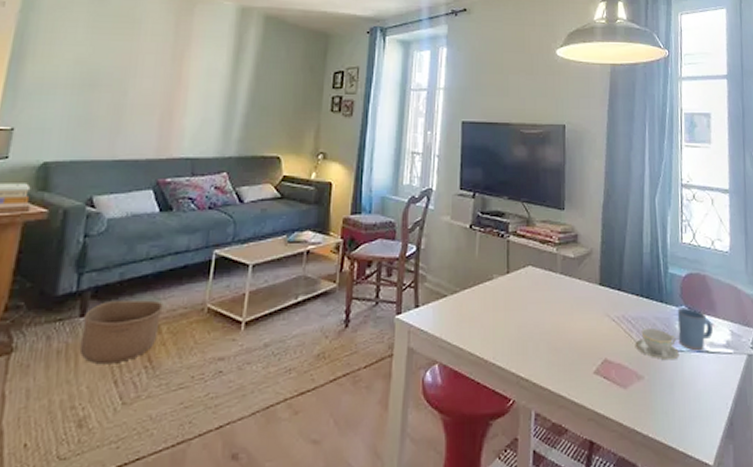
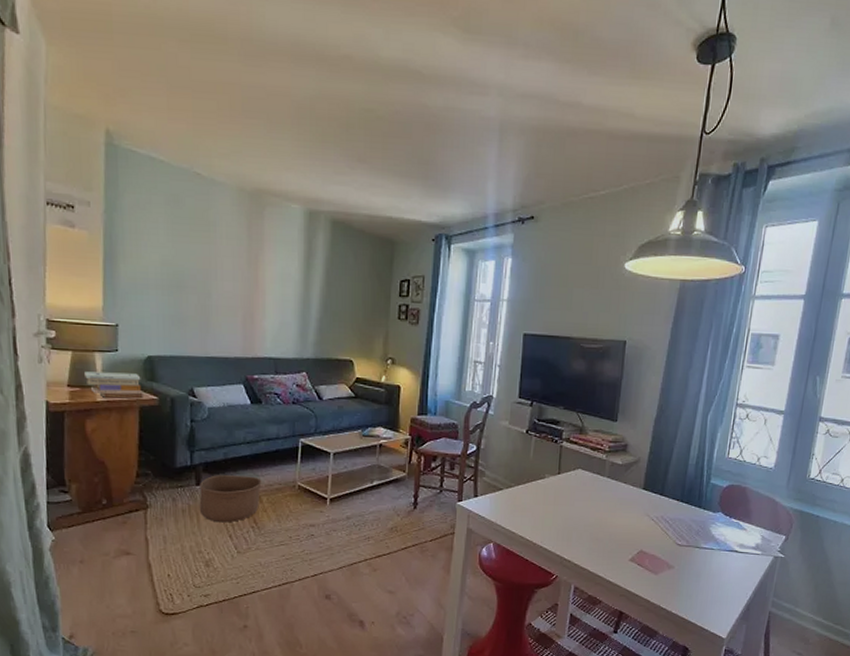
teacup: present [635,327,679,360] -> none [669,528,710,556]
mug: present [677,307,713,350] -> none [711,513,745,549]

